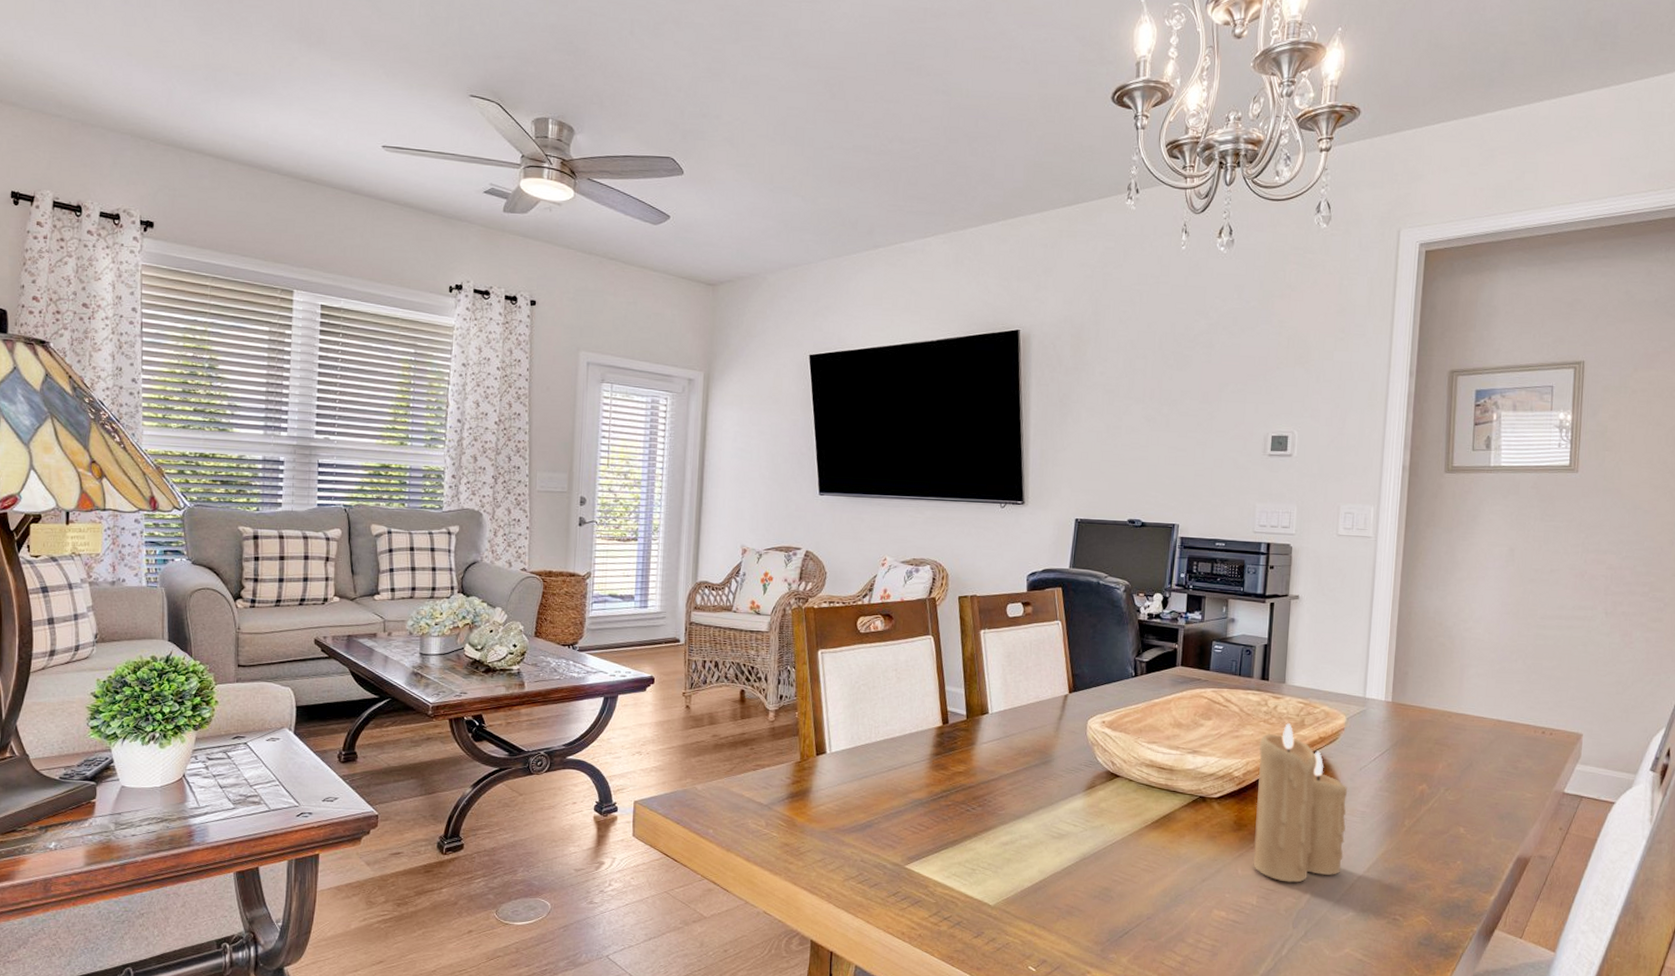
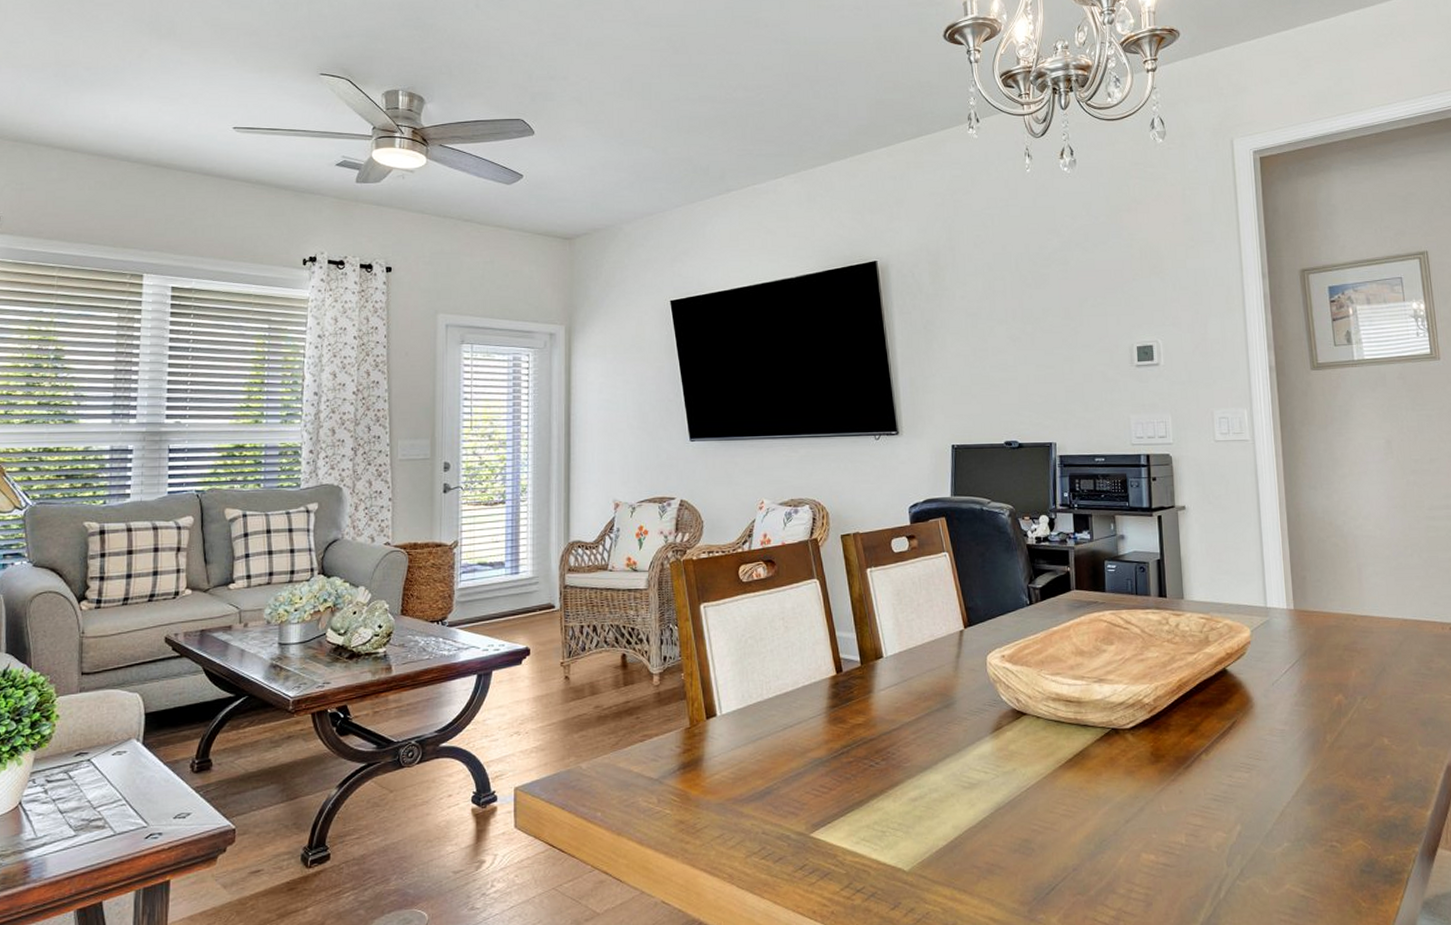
candle: present [1253,723,1348,883] -> none [1165,641,1269,816]

